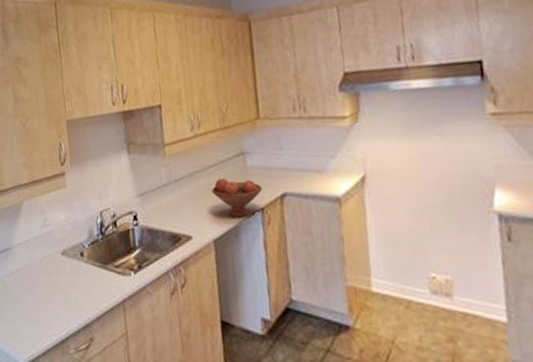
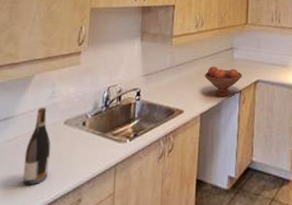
wine bottle: none [29,237,55,322] -> present [23,107,51,186]

